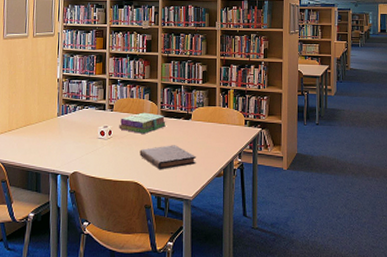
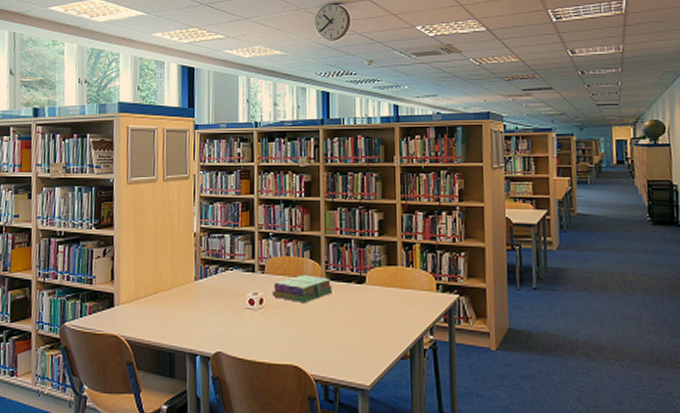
book: present [139,145,196,170] -> none [299,317,373,350]

